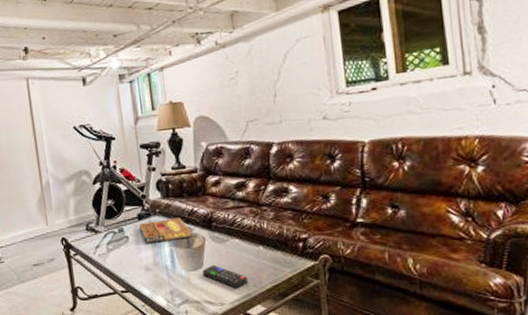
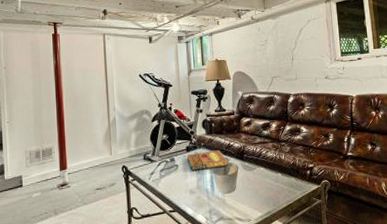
remote control: present [202,264,247,289] -> none [234,188,269,208]

